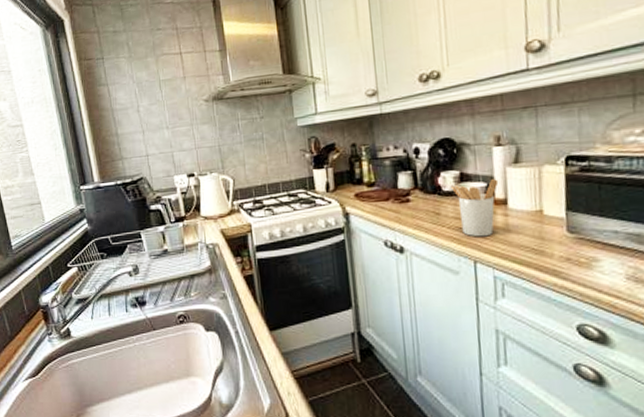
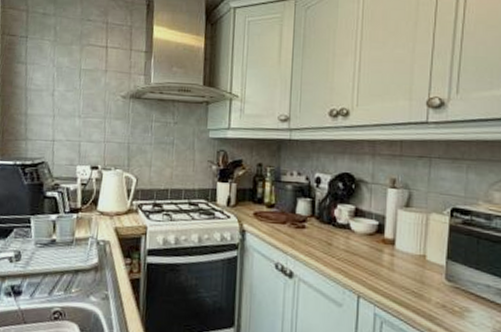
utensil holder: present [451,179,499,237] -> none [346,219,389,274]

